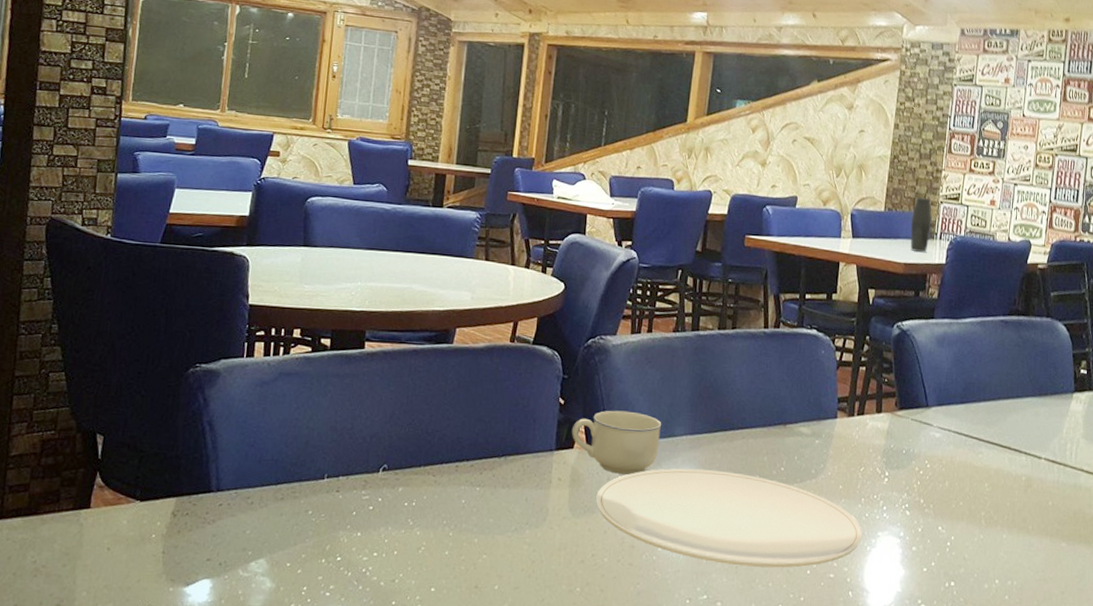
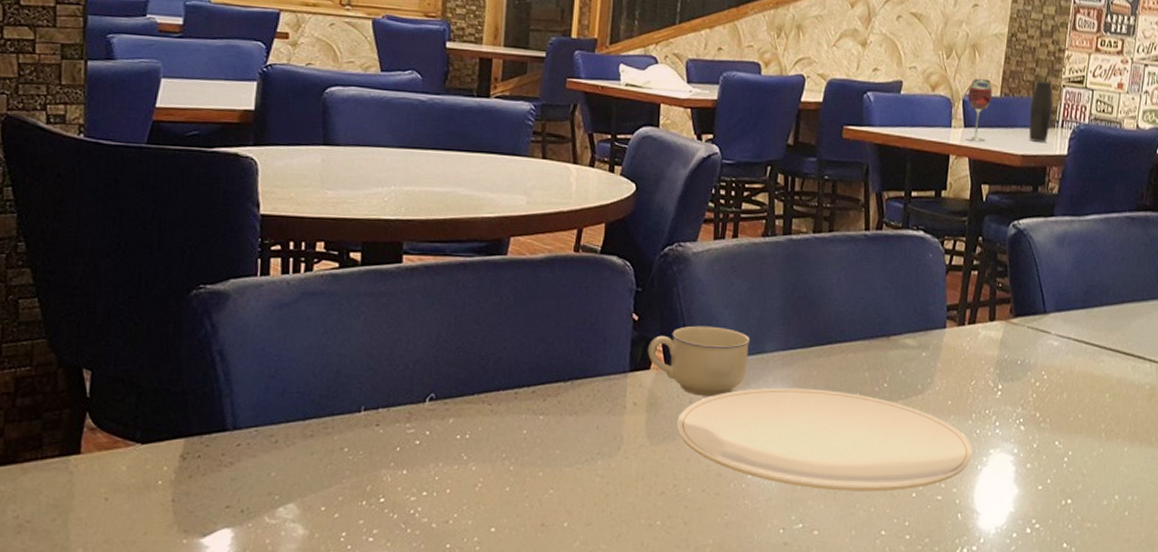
wineglass: none [854,195,877,251] -> present [965,78,992,142]

